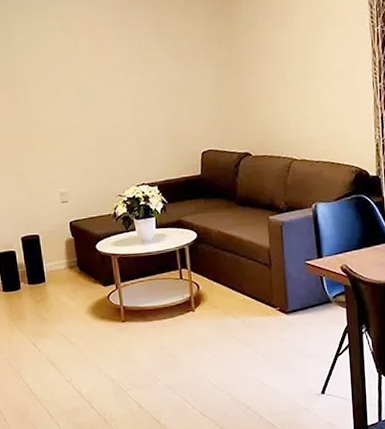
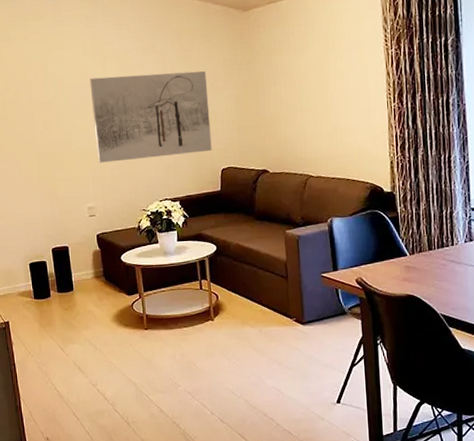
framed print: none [59,46,192,146] -> present [89,70,212,163]

